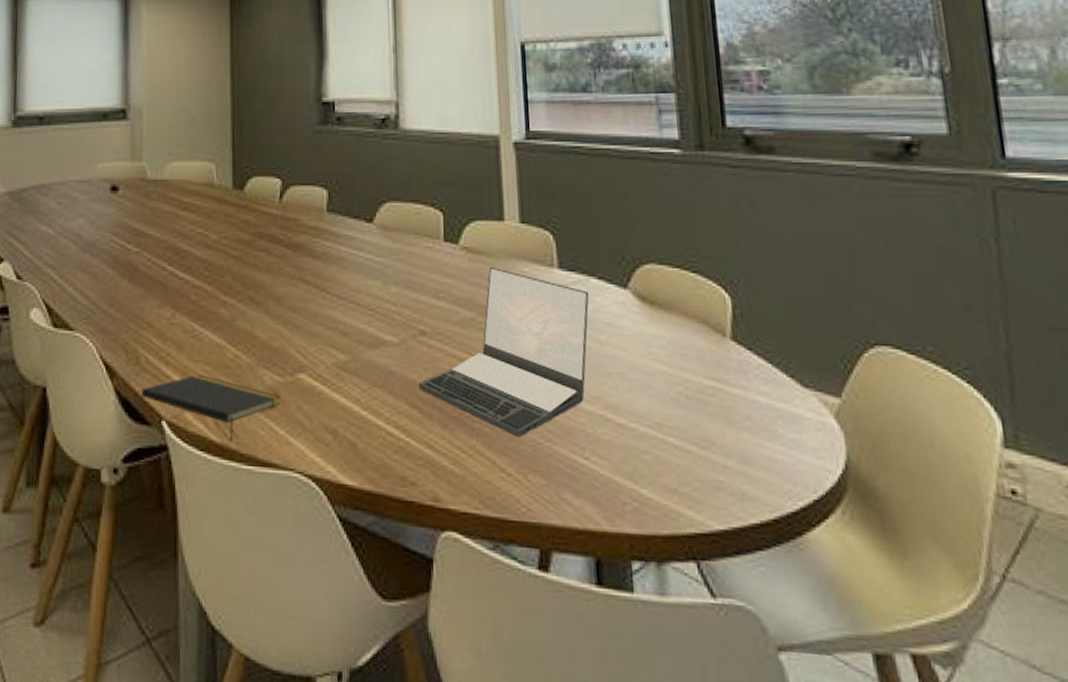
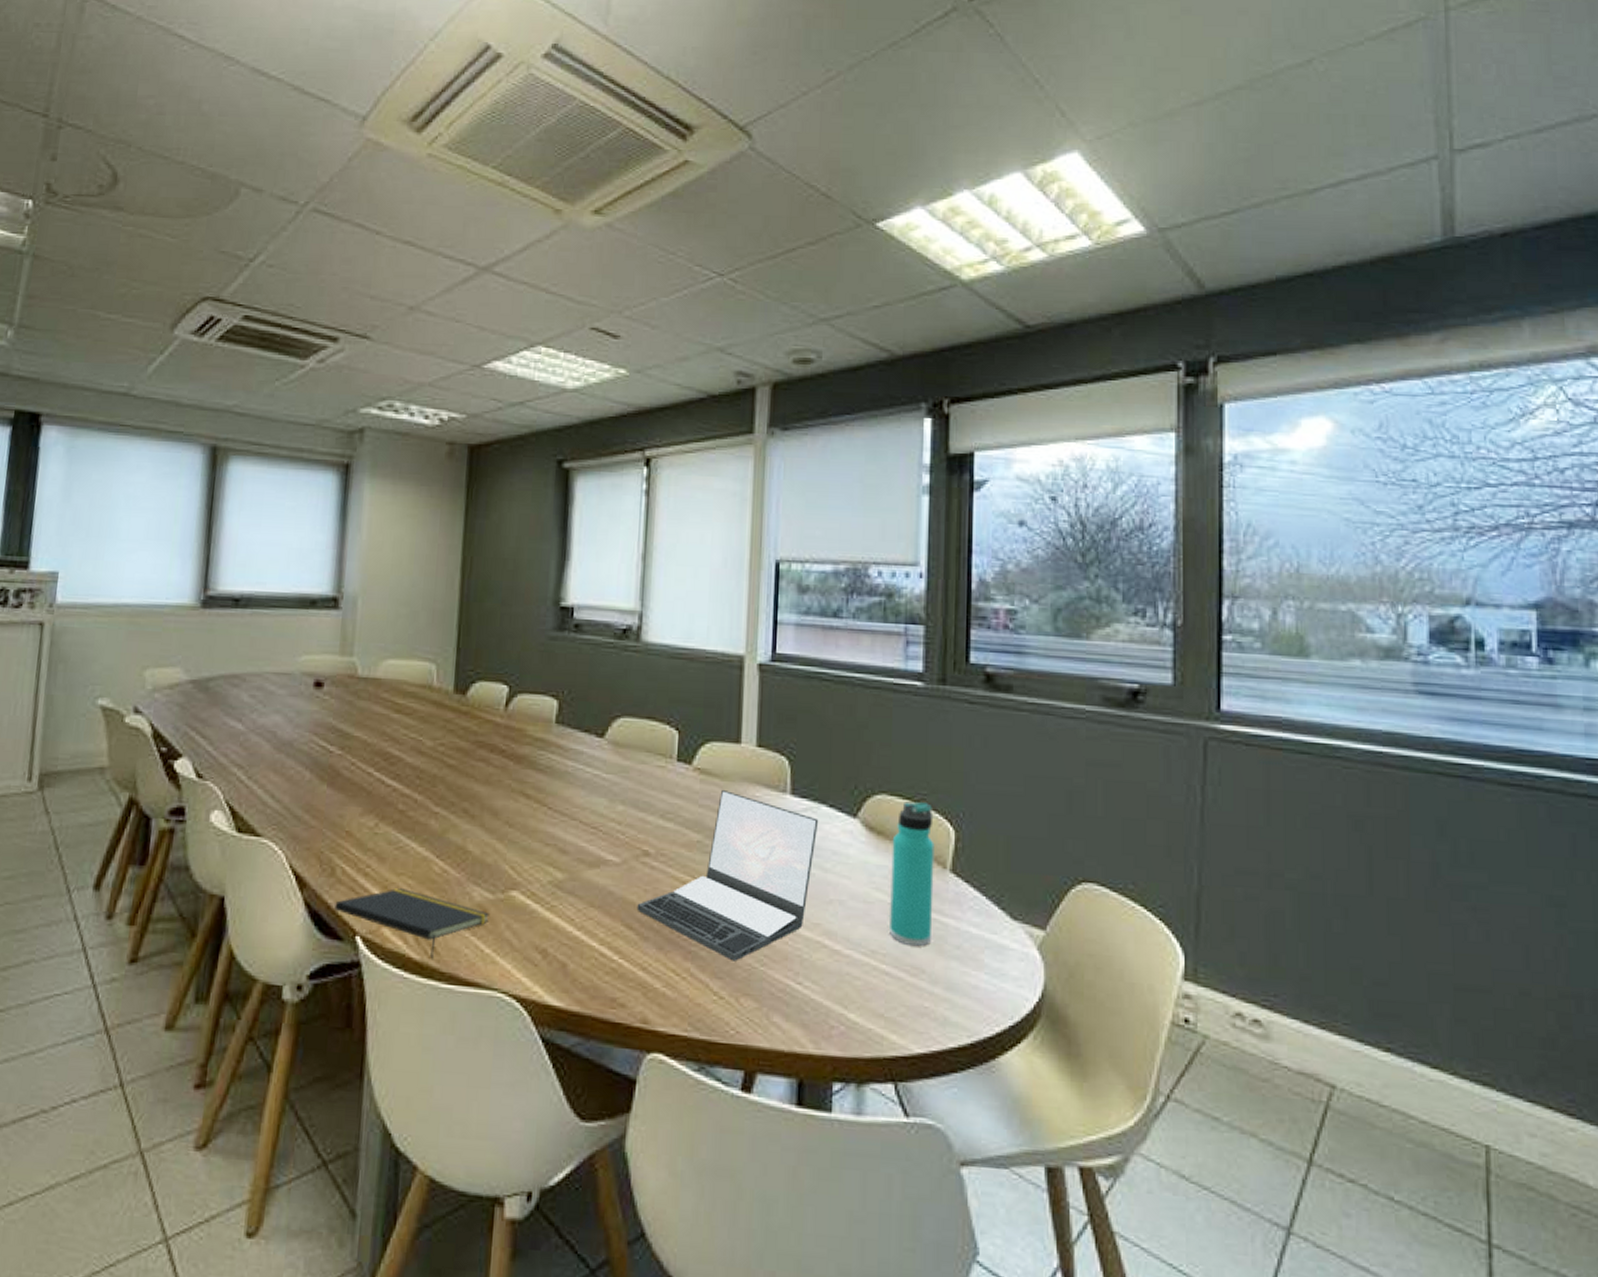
thermos bottle: none [666,270,719,417] -> present [890,801,935,946]

